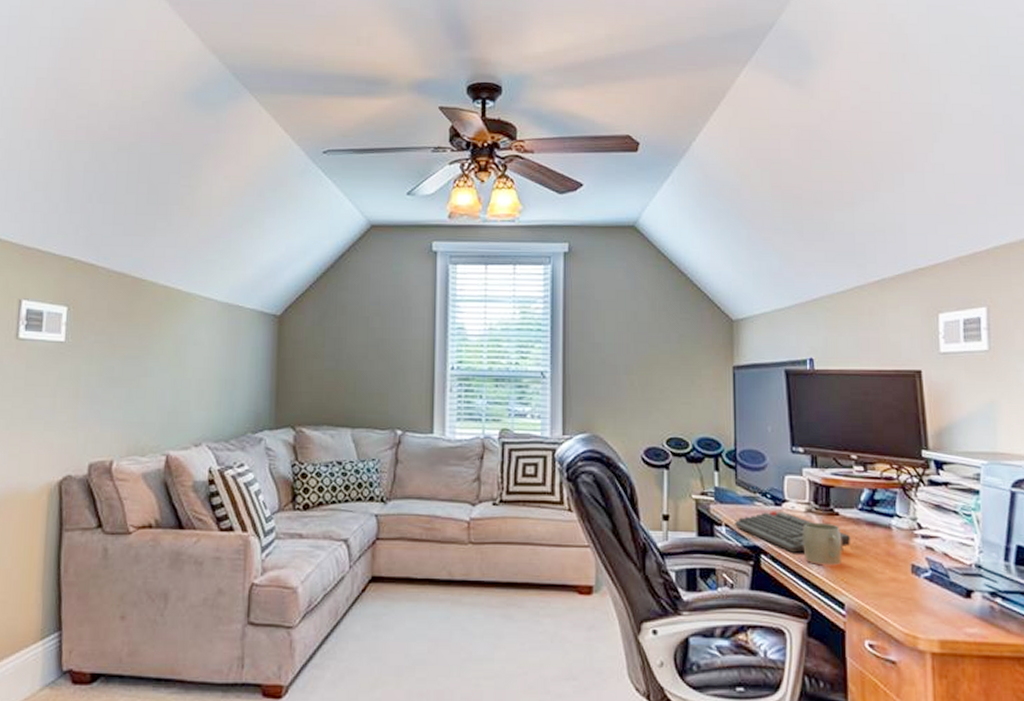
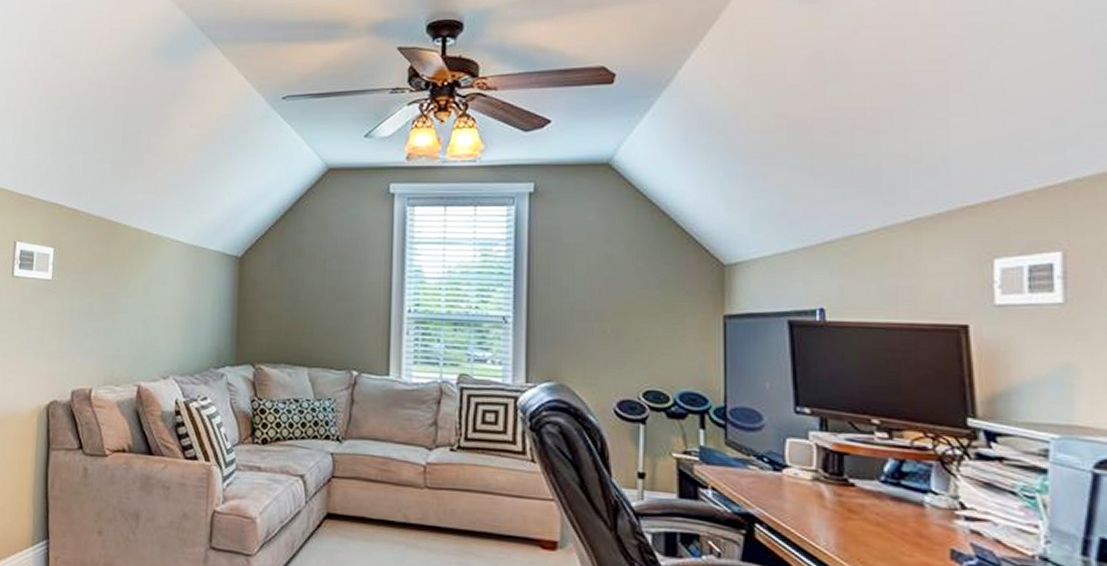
computer keyboard: present [735,511,851,553] -> none [724,476,871,528]
mug: present [803,522,842,566] -> none [808,492,859,544]

